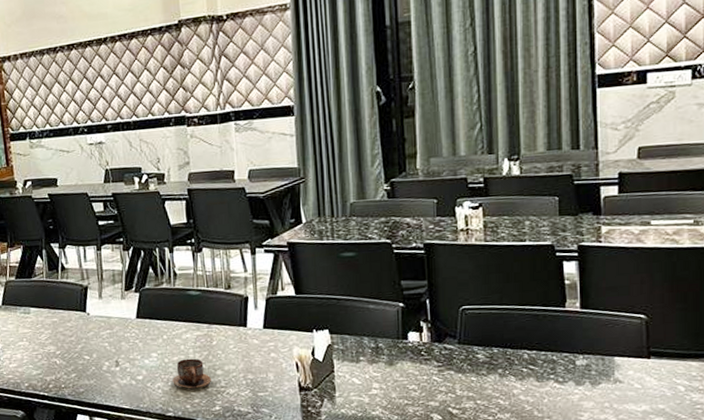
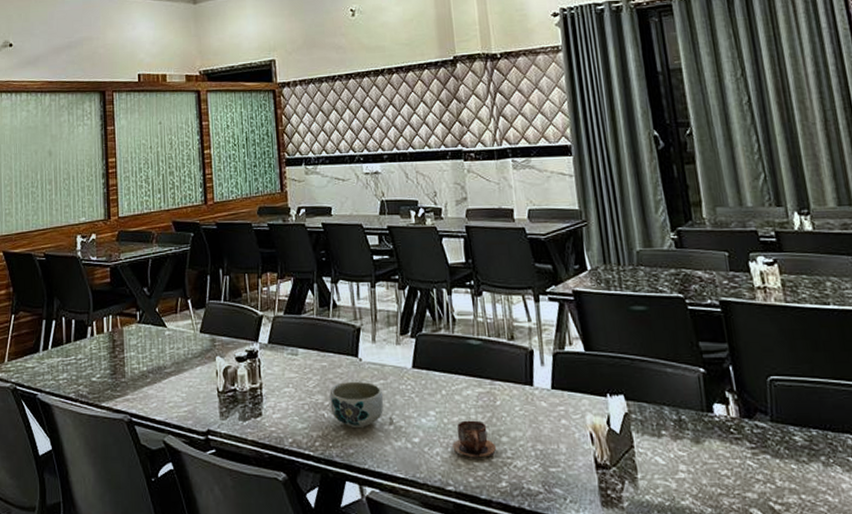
bowl: none [60,332,111,372] -> present [329,381,384,429]

